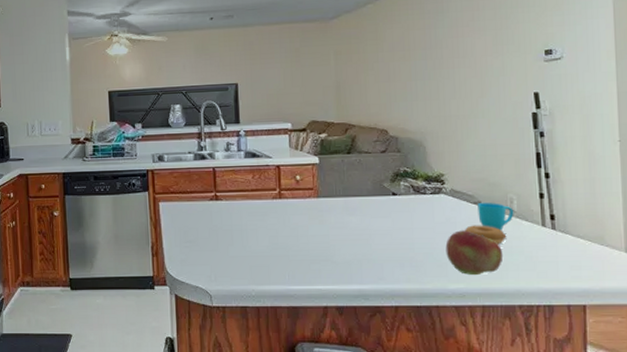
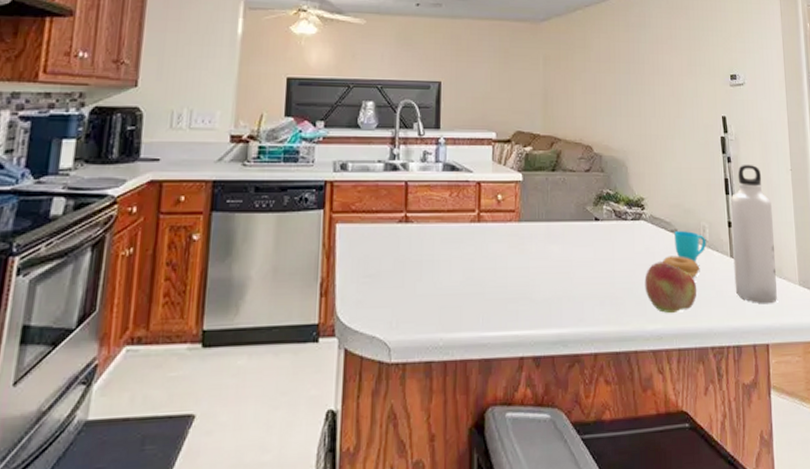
water bottle: none [543,138,598,269] -> present [731,165,777,304]

